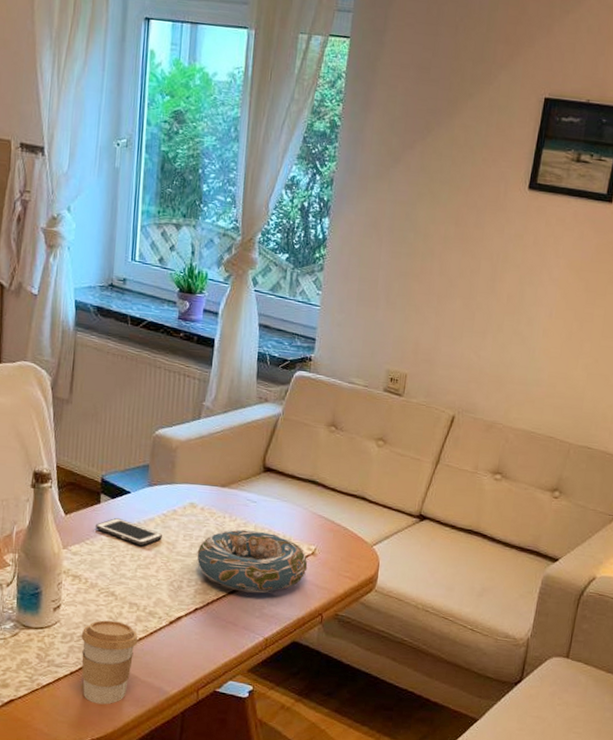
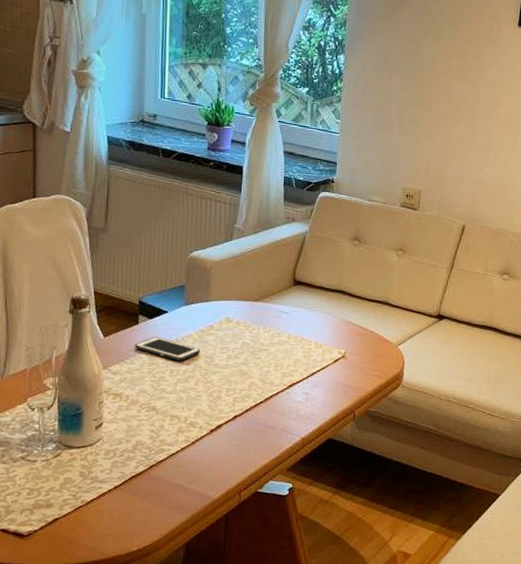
coffee cup: present [81,620,138,705] -> none [124,434,180,515]
decorative bowl: present [196,529,308,593] -> none [233,338,339,397]

